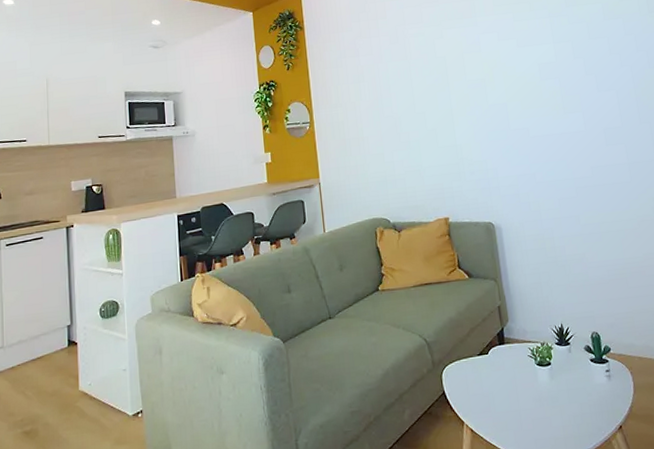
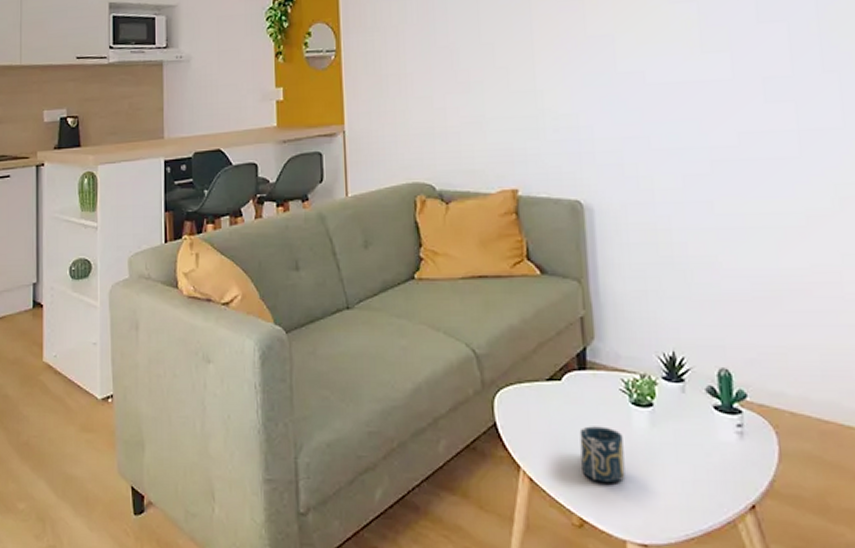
cup: none [503,384,536,425] -> present [579,426,626,483]

